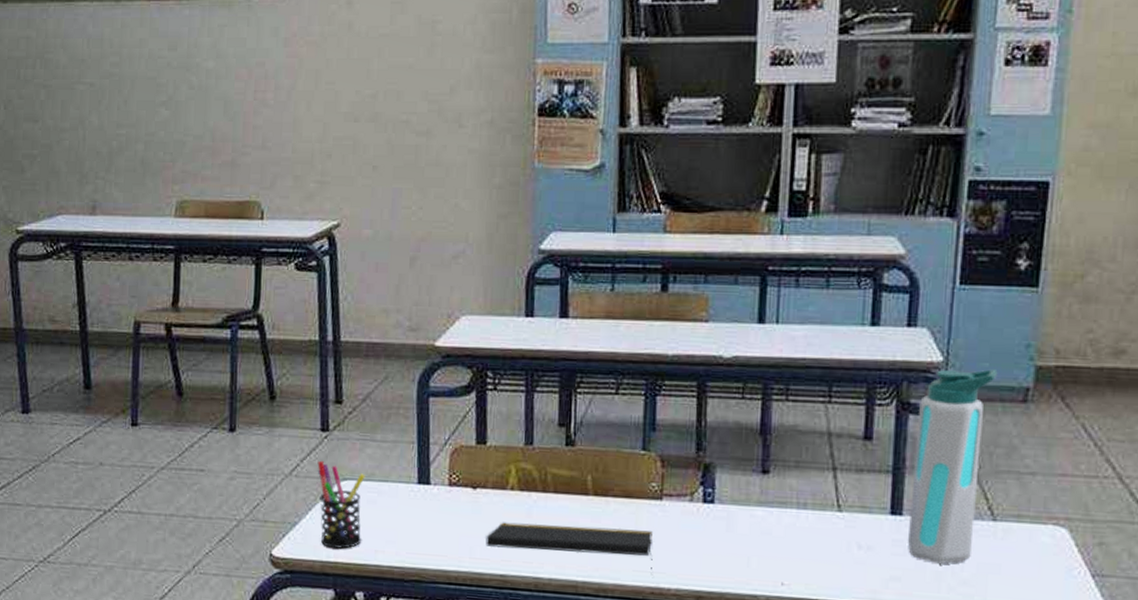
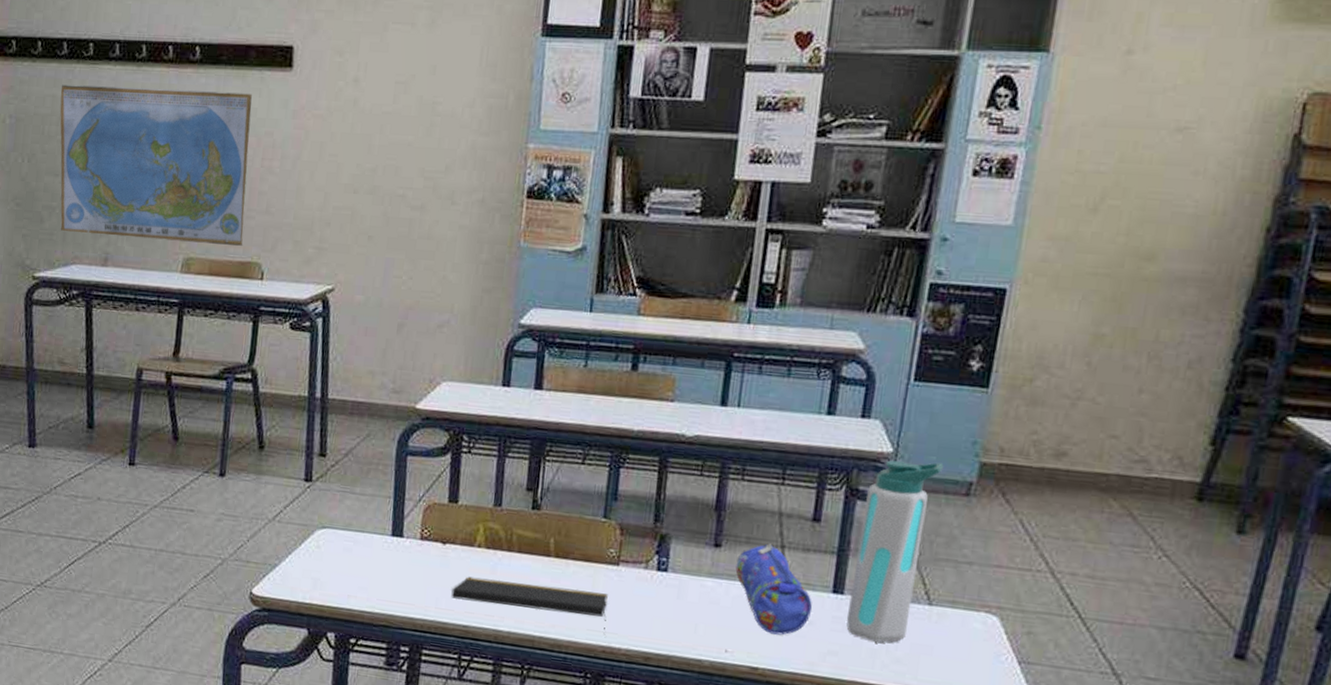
world map: none [35,22,241,185] -> present [60,84,252,246]
pen holder: present [317,460,365,549] -> none [298,508,343,592]
pencil case: none [786,466,871,563] -> present [735,543,813,635]

